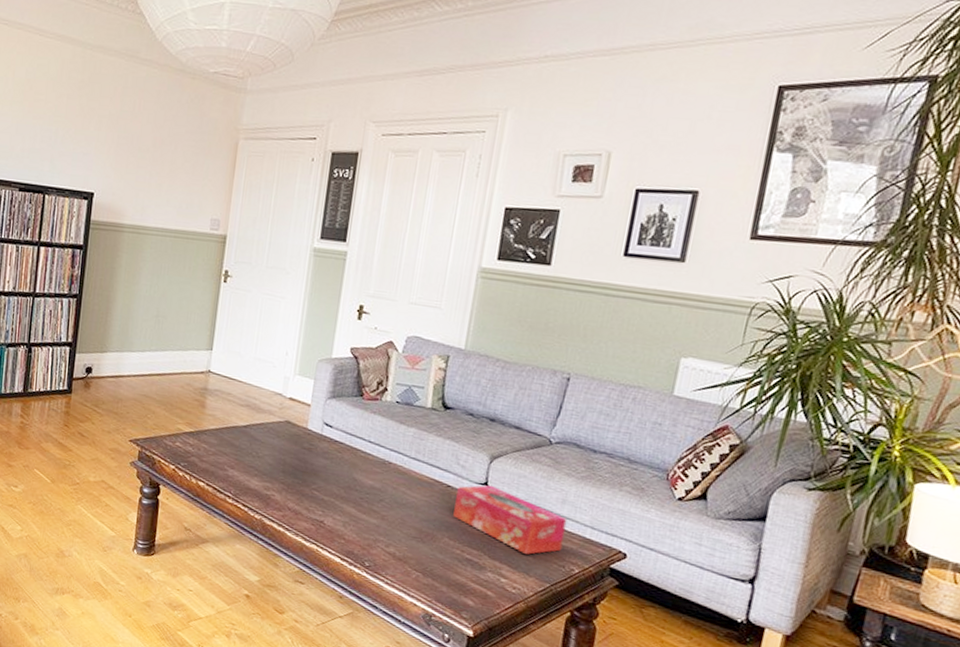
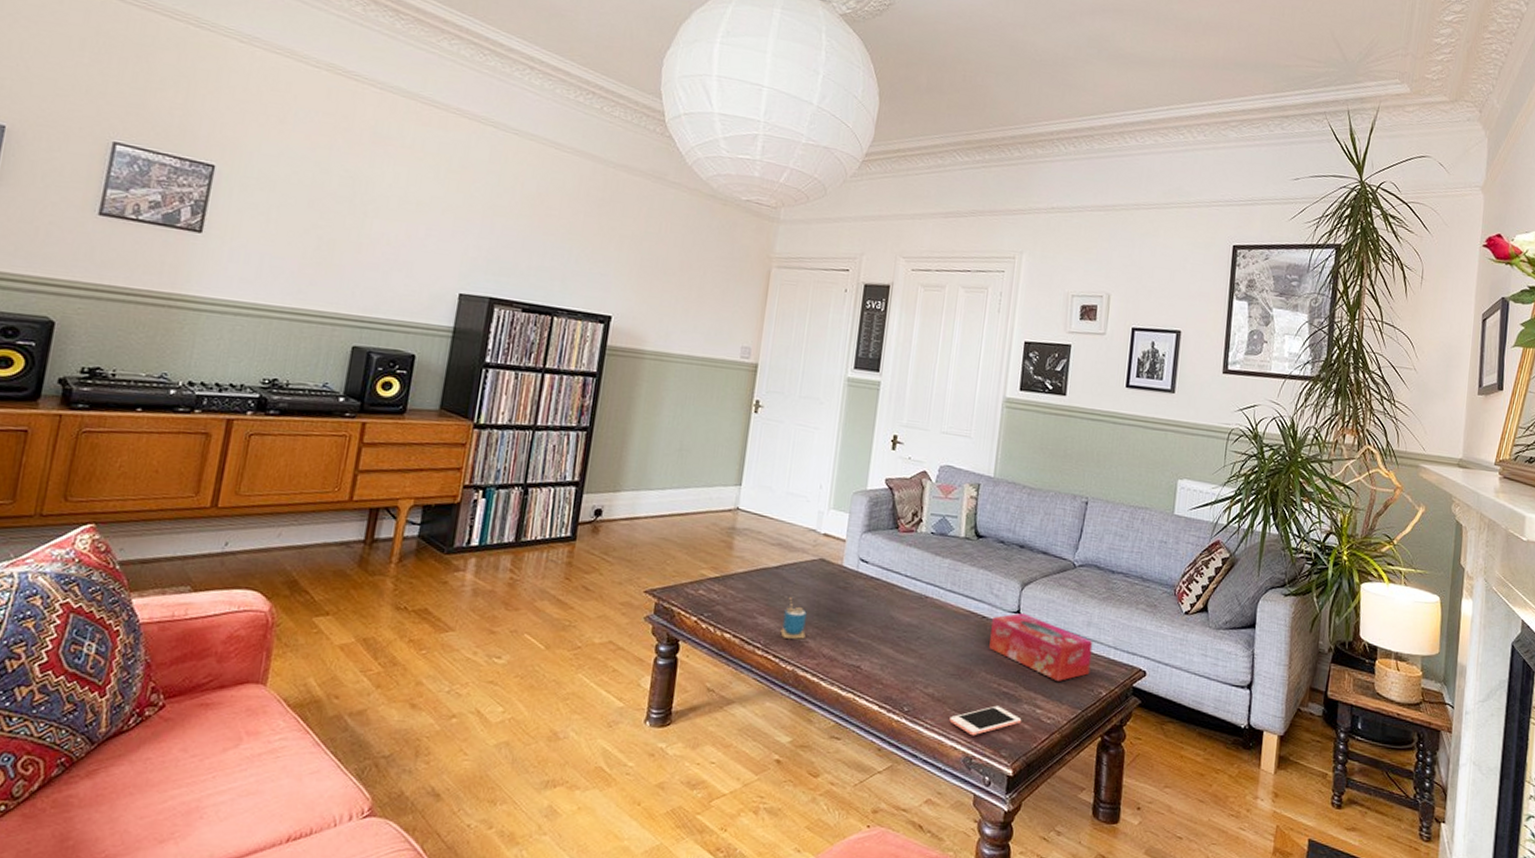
cup: none [249,453,273,493] -> present [780,596,807,640]
cell phone: none [410,570,485,596] -> present [949,705,1022,736]

